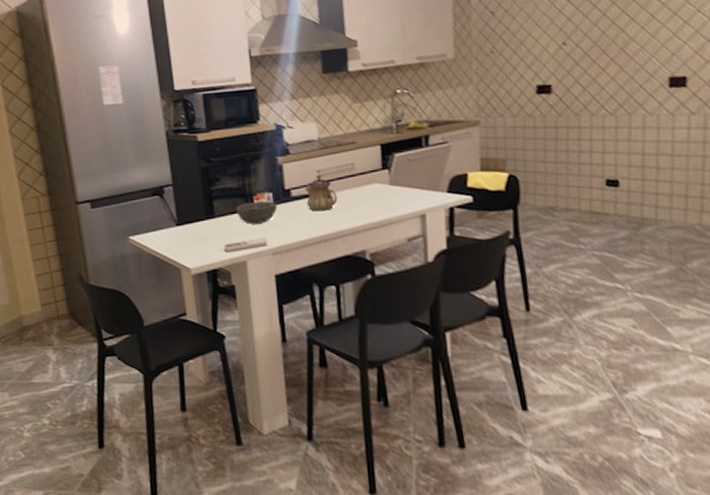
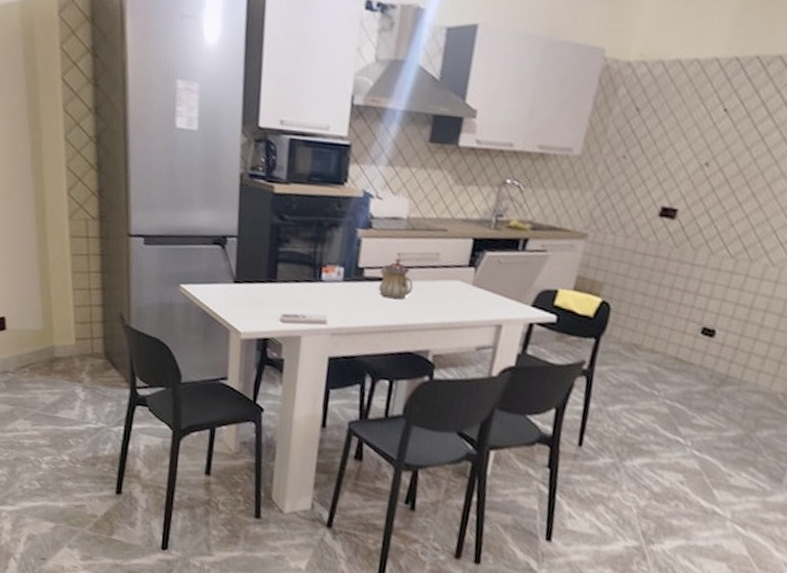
bowl: present [236,201,278,225] -> none [301,273,347,299]

